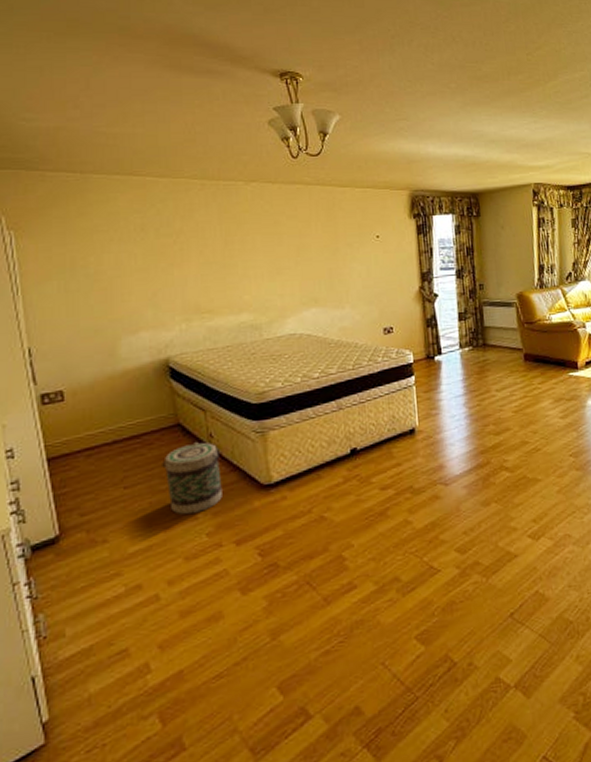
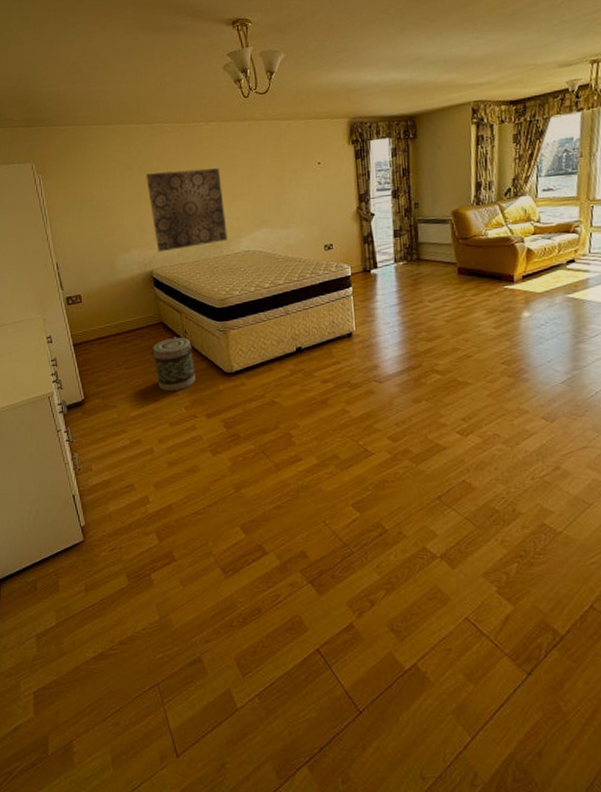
wall art: none [165,235,269,335] -> present [146,168,228,252]

